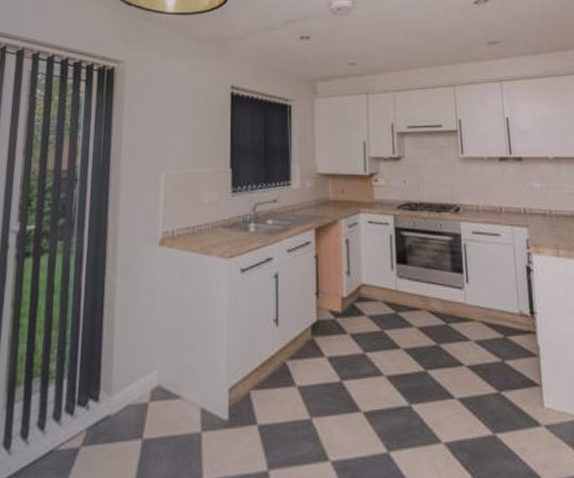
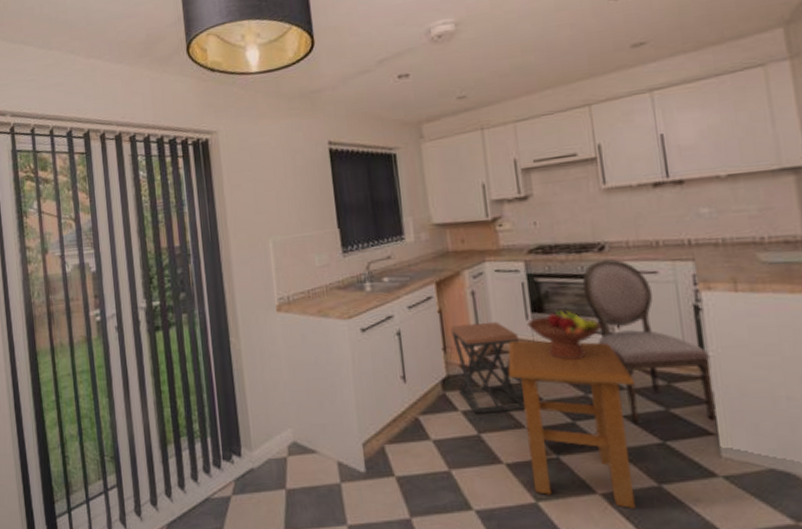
stool: none [325,270,386,360] -> present [451,321,526,414]
side table: none [372,290,478,458] -> present [508,340,636,508]
fruit bowl: none [392,261,454,310] -> present [528,308,602,360]
dining chair: none [440,220,541,375] -> present [582,259,716,424]

